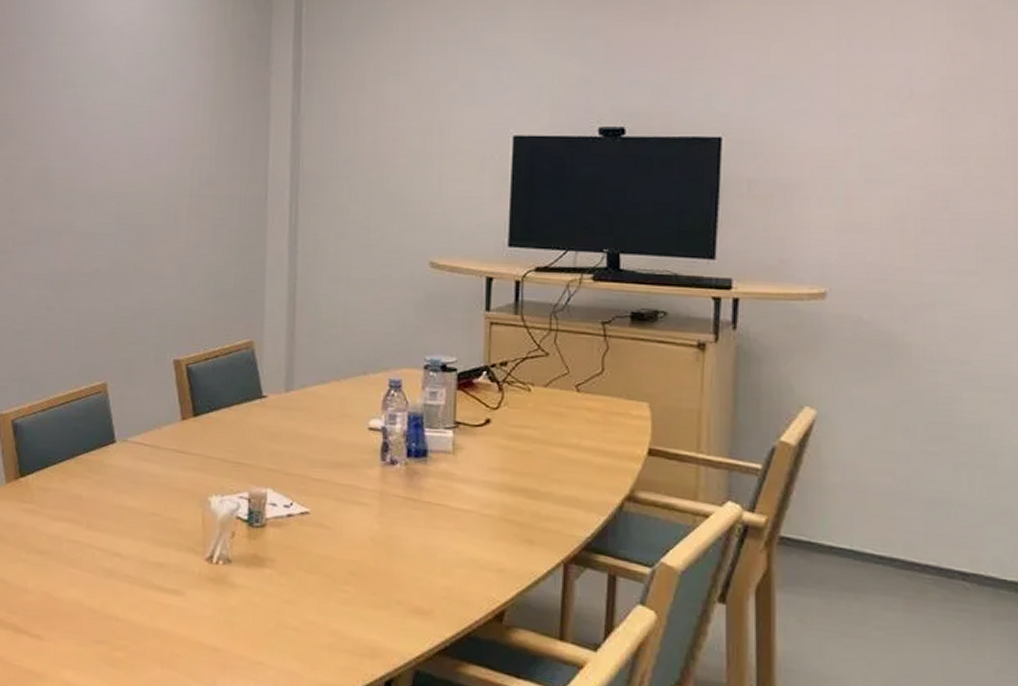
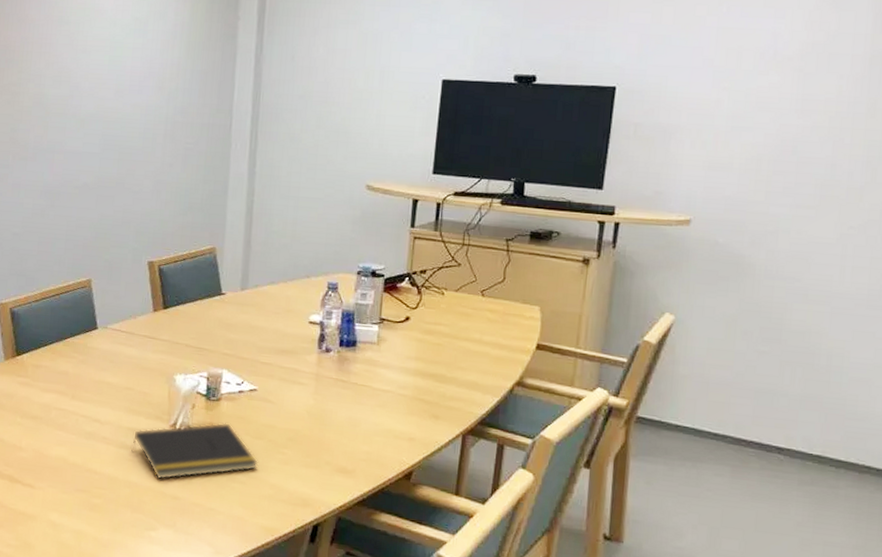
notepad: none [159,554,314,627] -> present [131,422,258,480]

